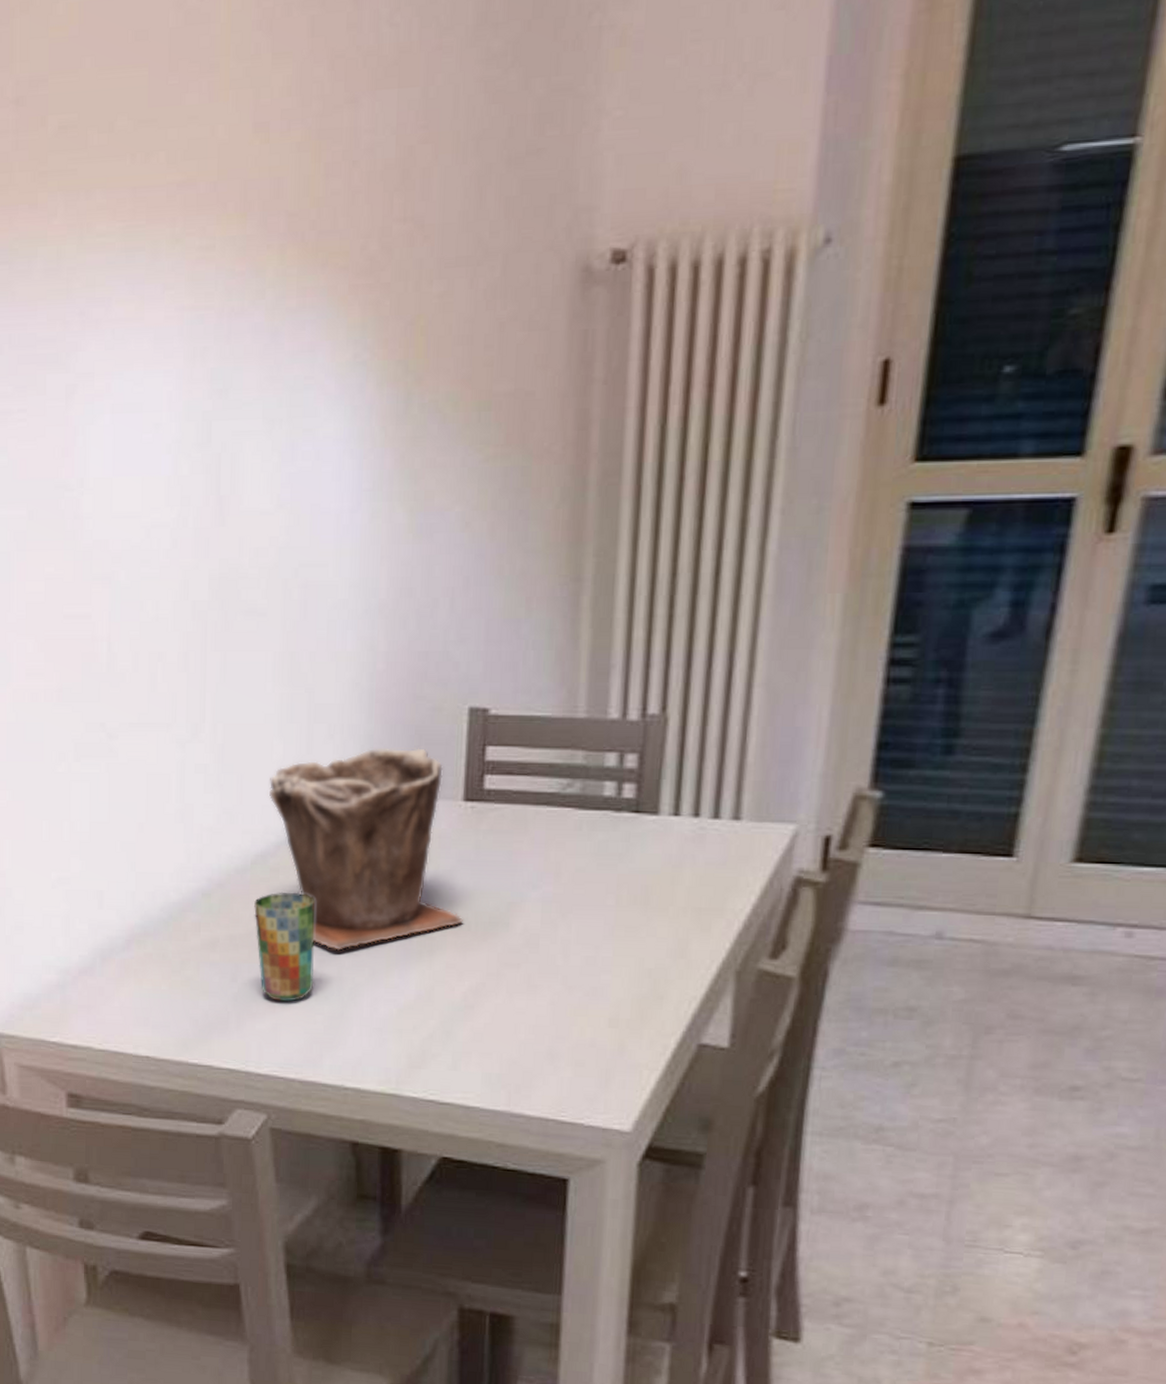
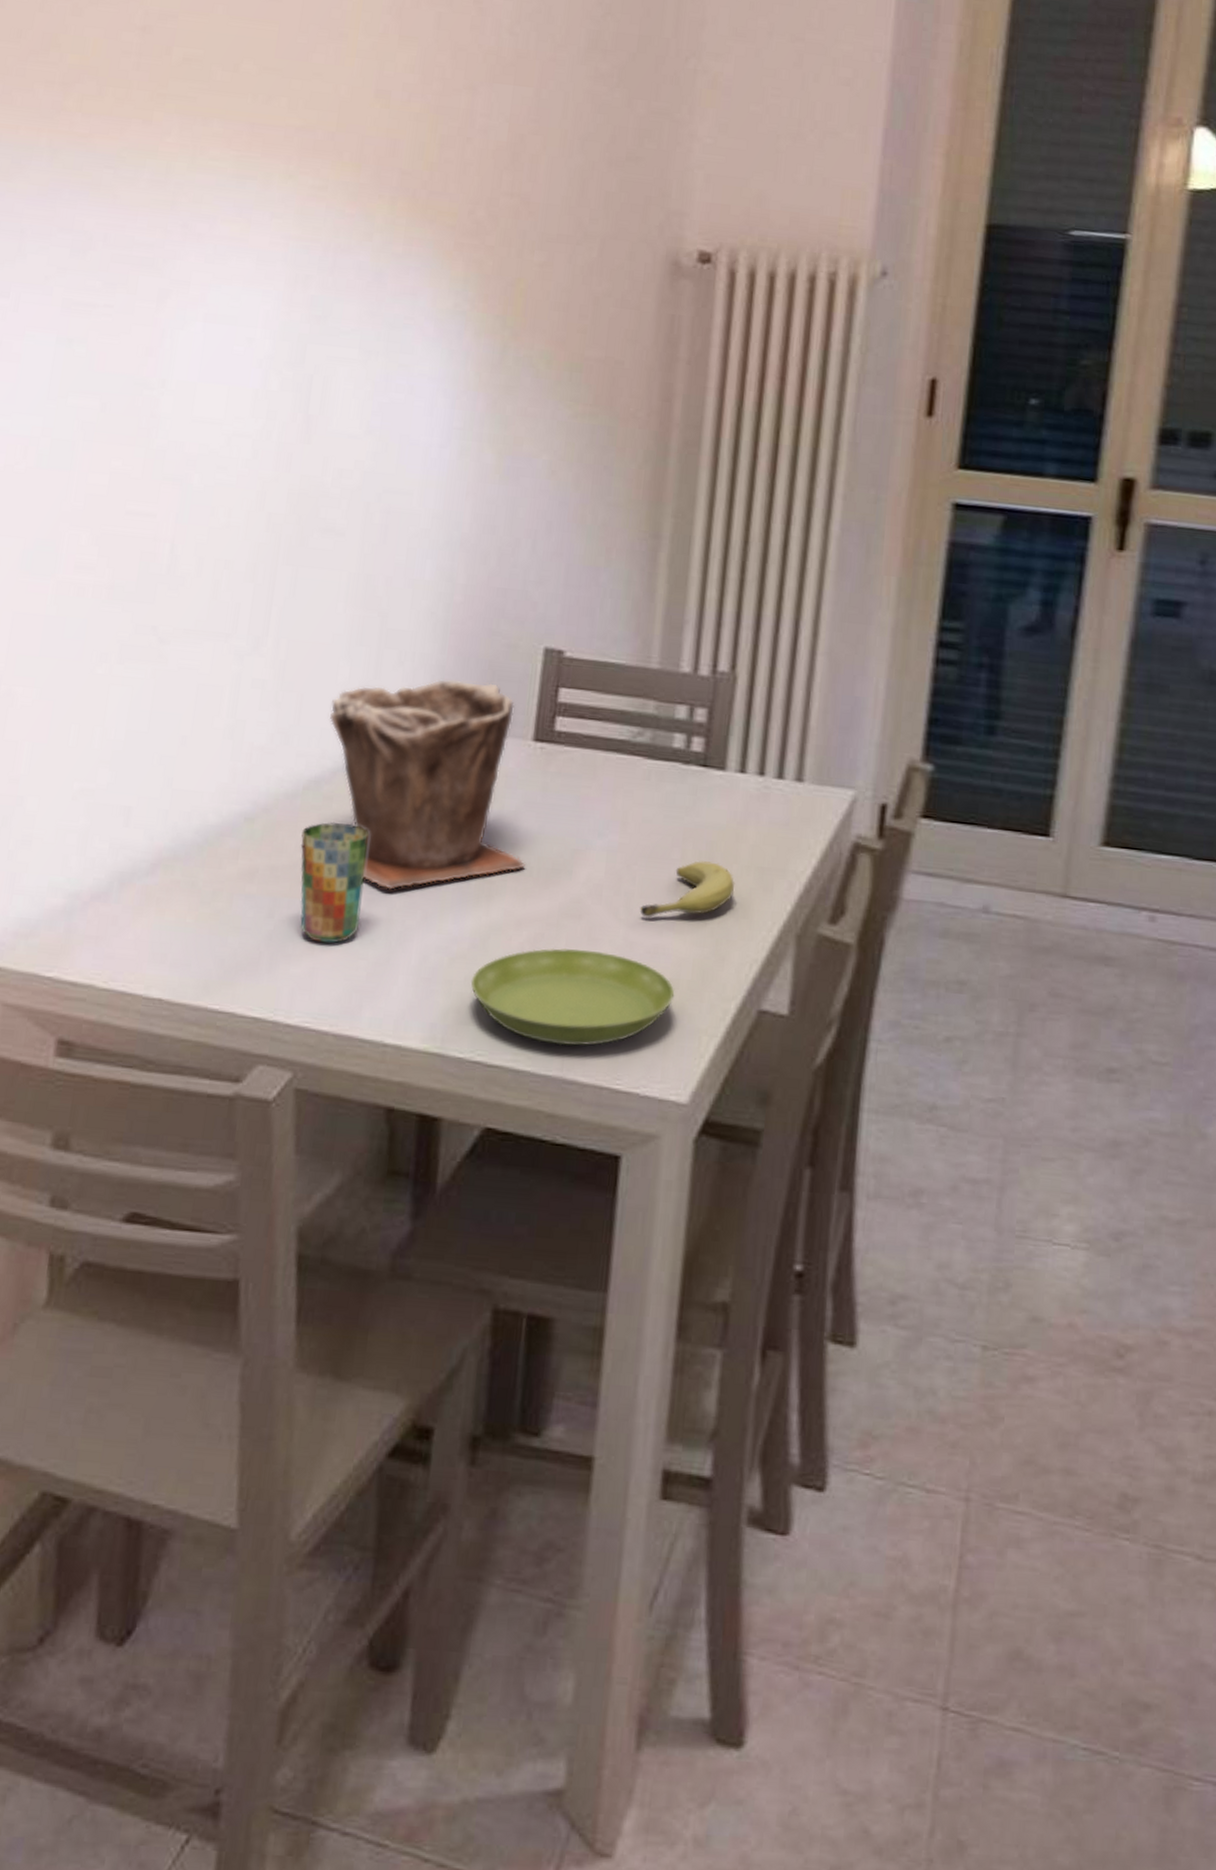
saucer: none [419,995,615,1084] -> present [470,948,675,1046]
fruit: none [577,905,672,963] -> present [640,861,735,918]

